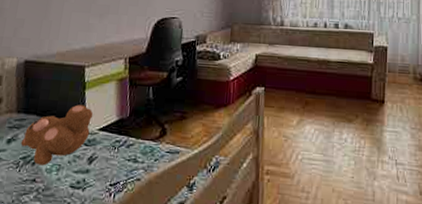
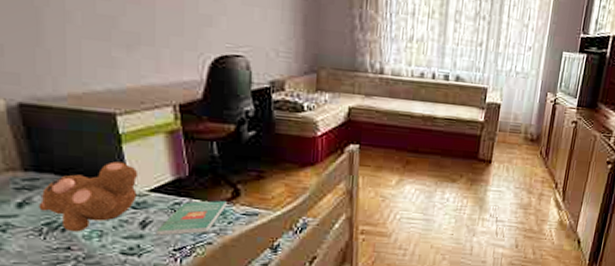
book: none [98,139,156,171] -> present [155,201,227,236]

